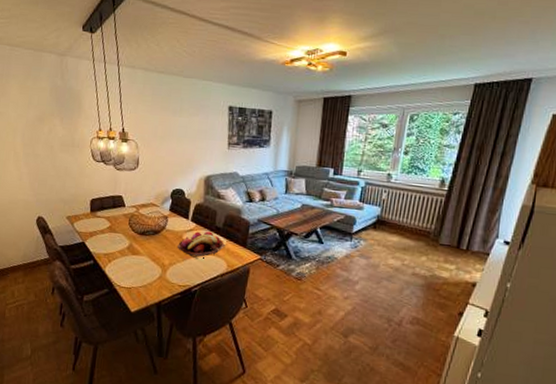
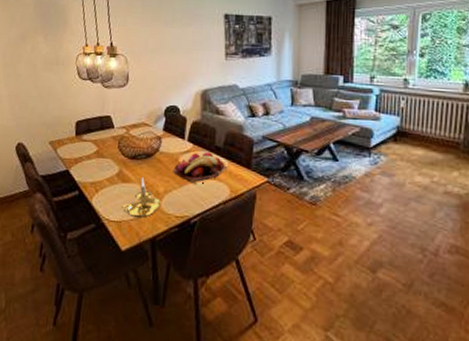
candle holder: none [130,251,166,286] -> present [120,177,161,218]

